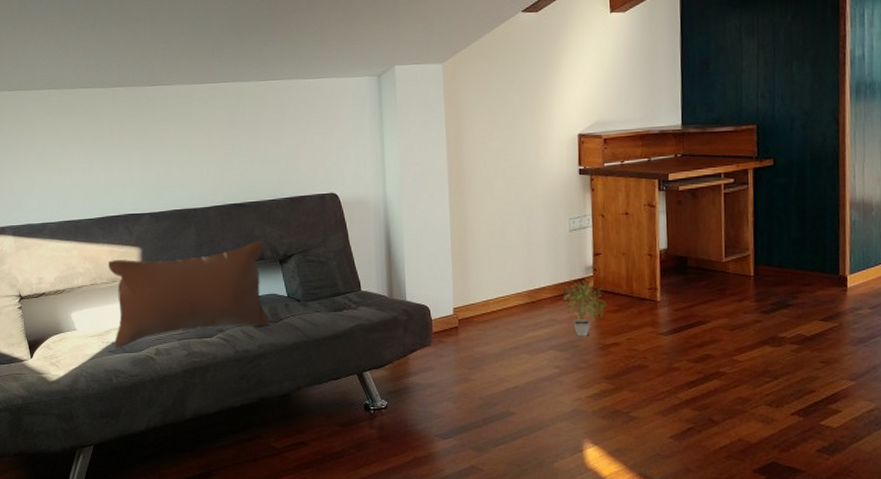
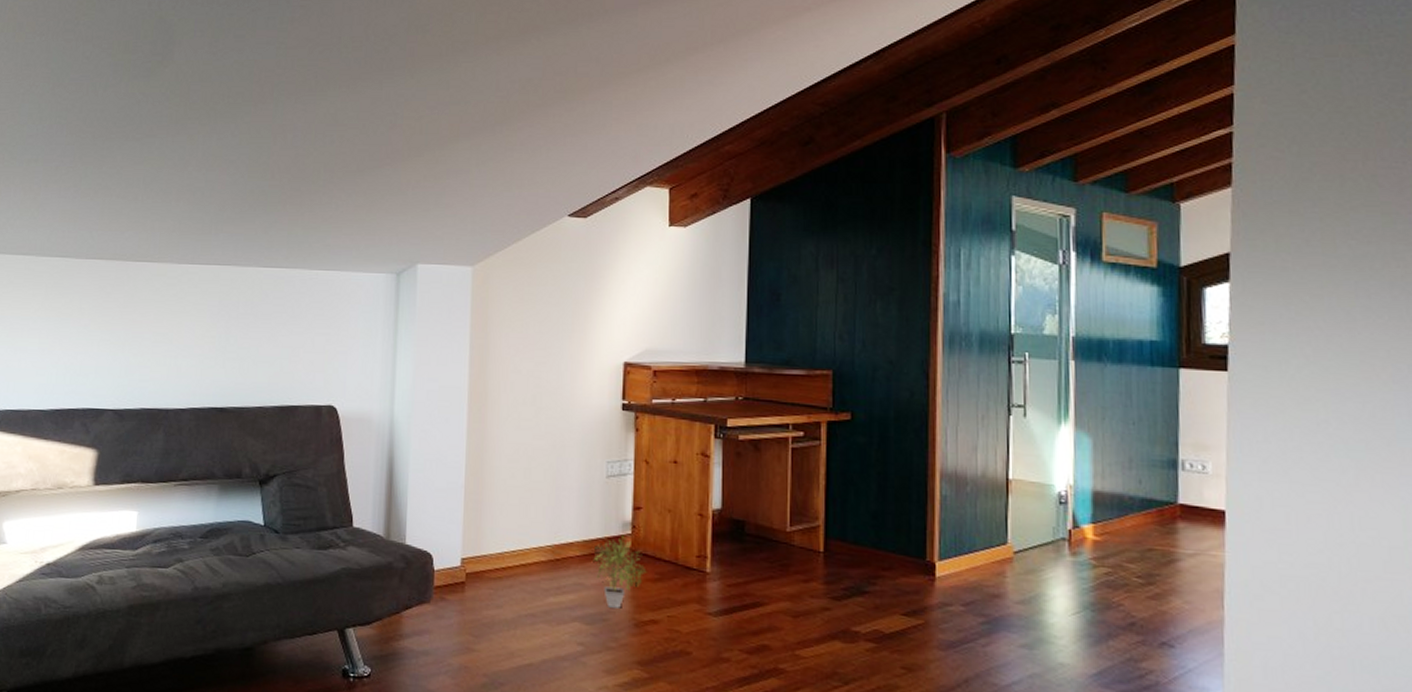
cushion: present [108,240,269,347] -> none [49,454,244,570]

